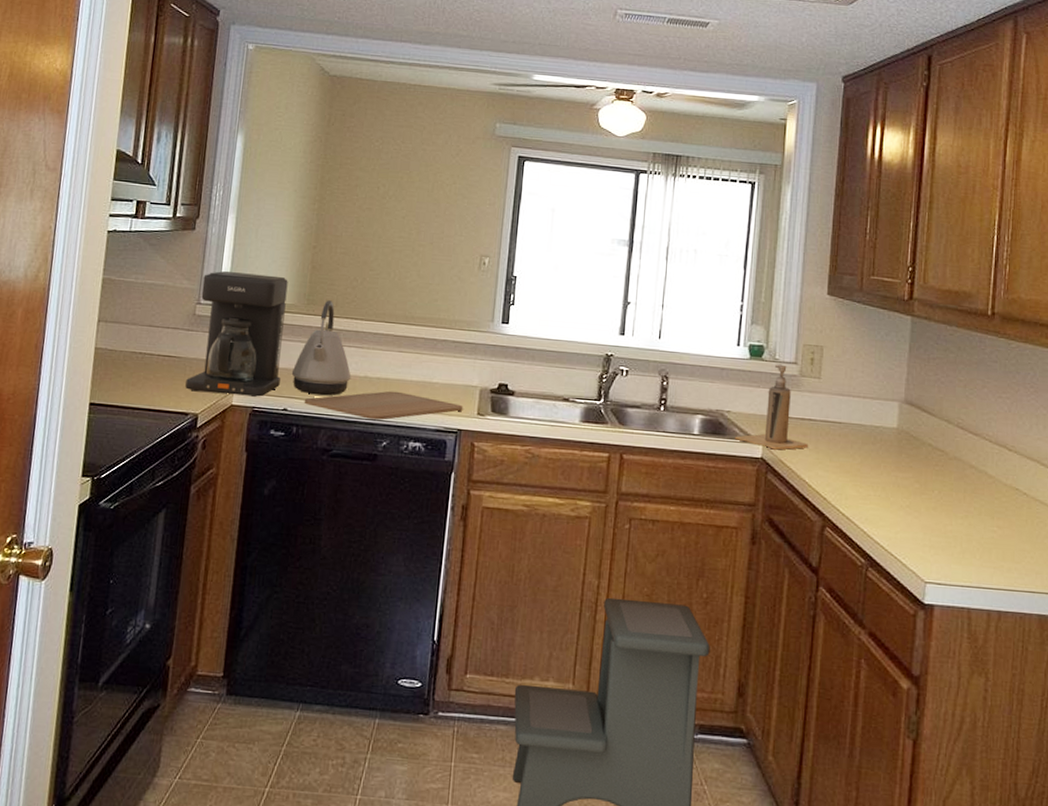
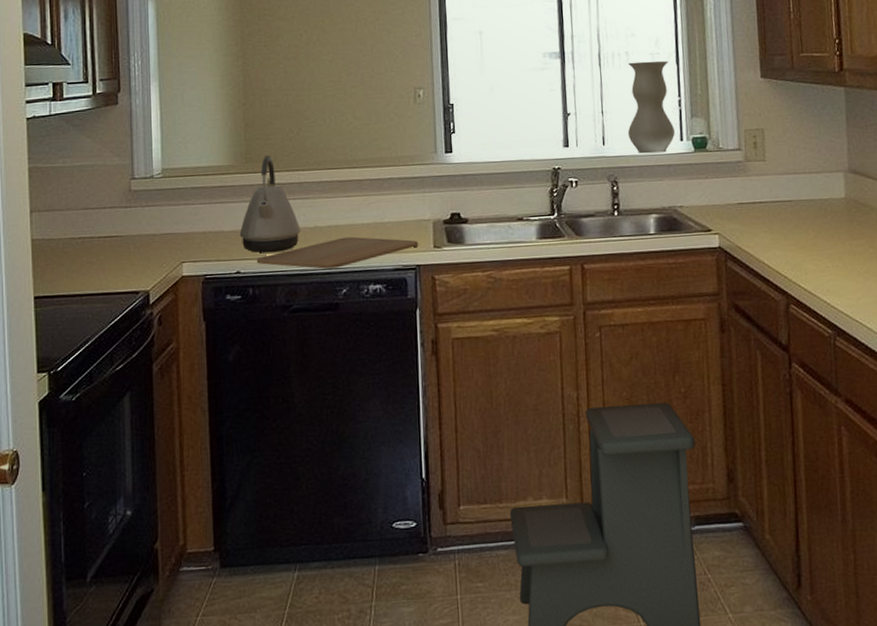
coffee maker: present [185,271,288,398] -> none [132,138,229,269]
vase: none [685,260,736,355] -> present [627,61,676,154]
soap dispenser: present [734,364,808,450] -> none [690,152,763,237]

